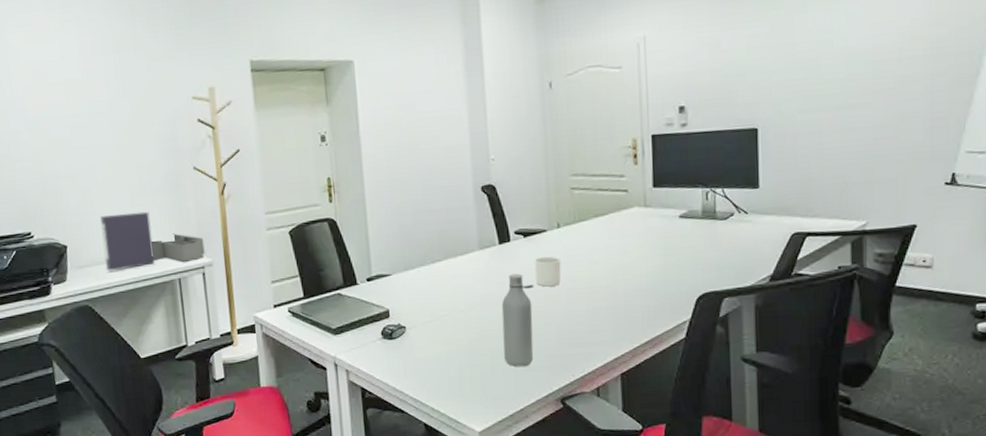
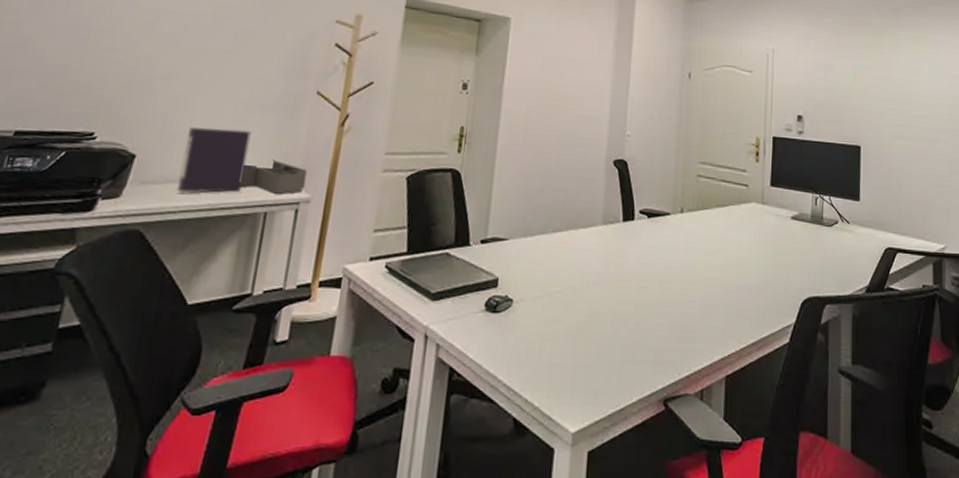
water bottle: present [501,273,534,367] -> none [610,254,651,359]
mug: present [535,256,562,287] -> none [654,240,680,273]

